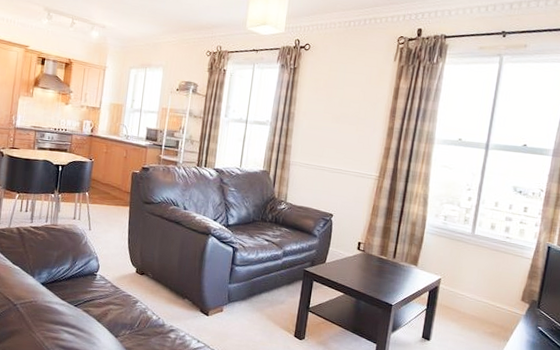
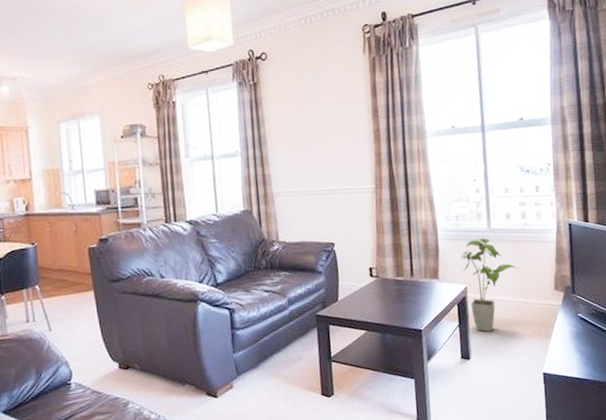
house plant: none [440,240,491,322] -> present [461,238,518,332]

